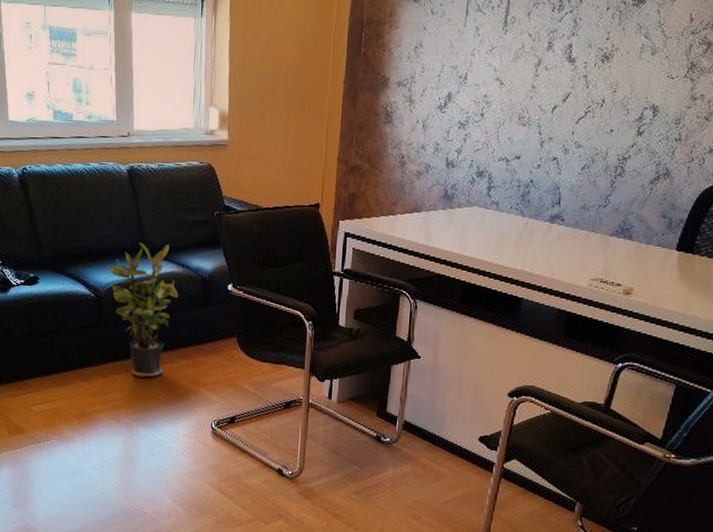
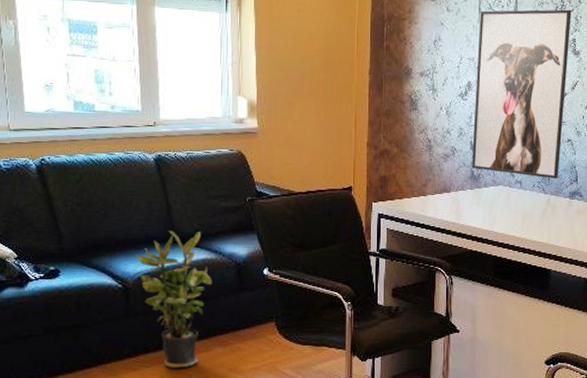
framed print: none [446,10,570,201] -> present [472,9,571,179]

